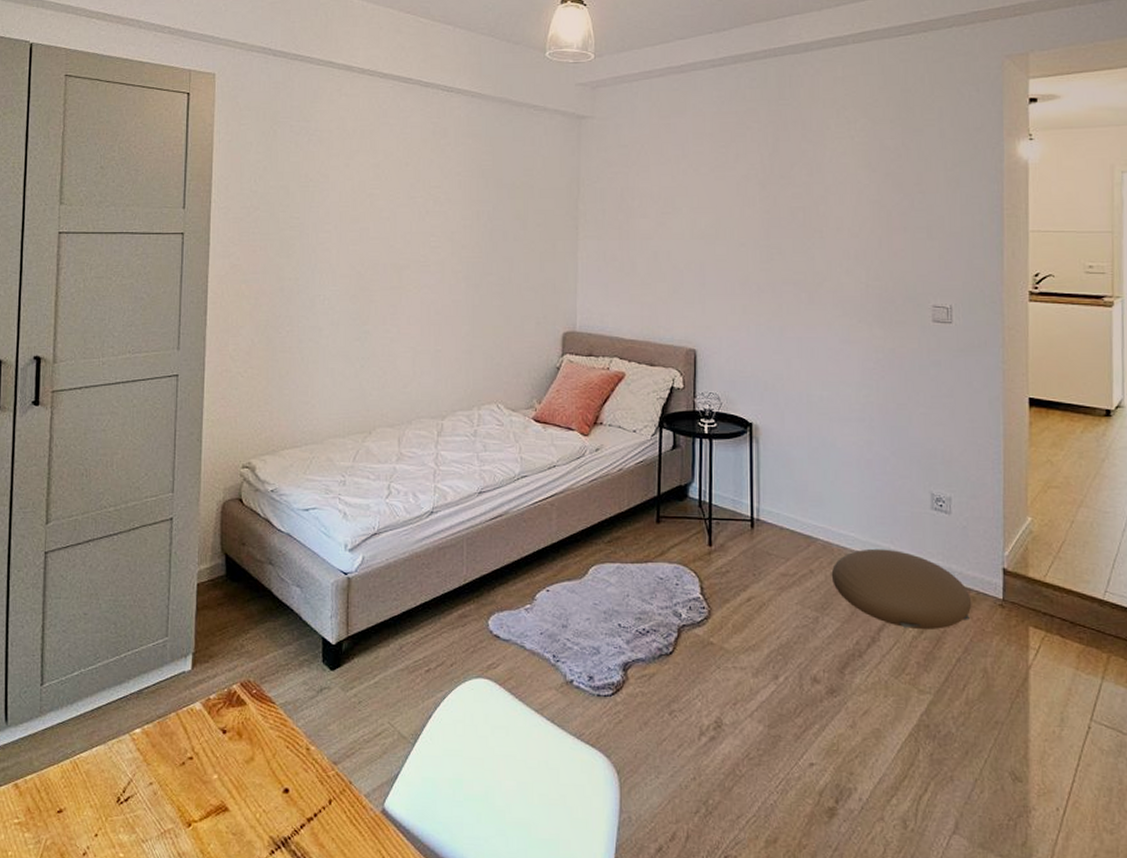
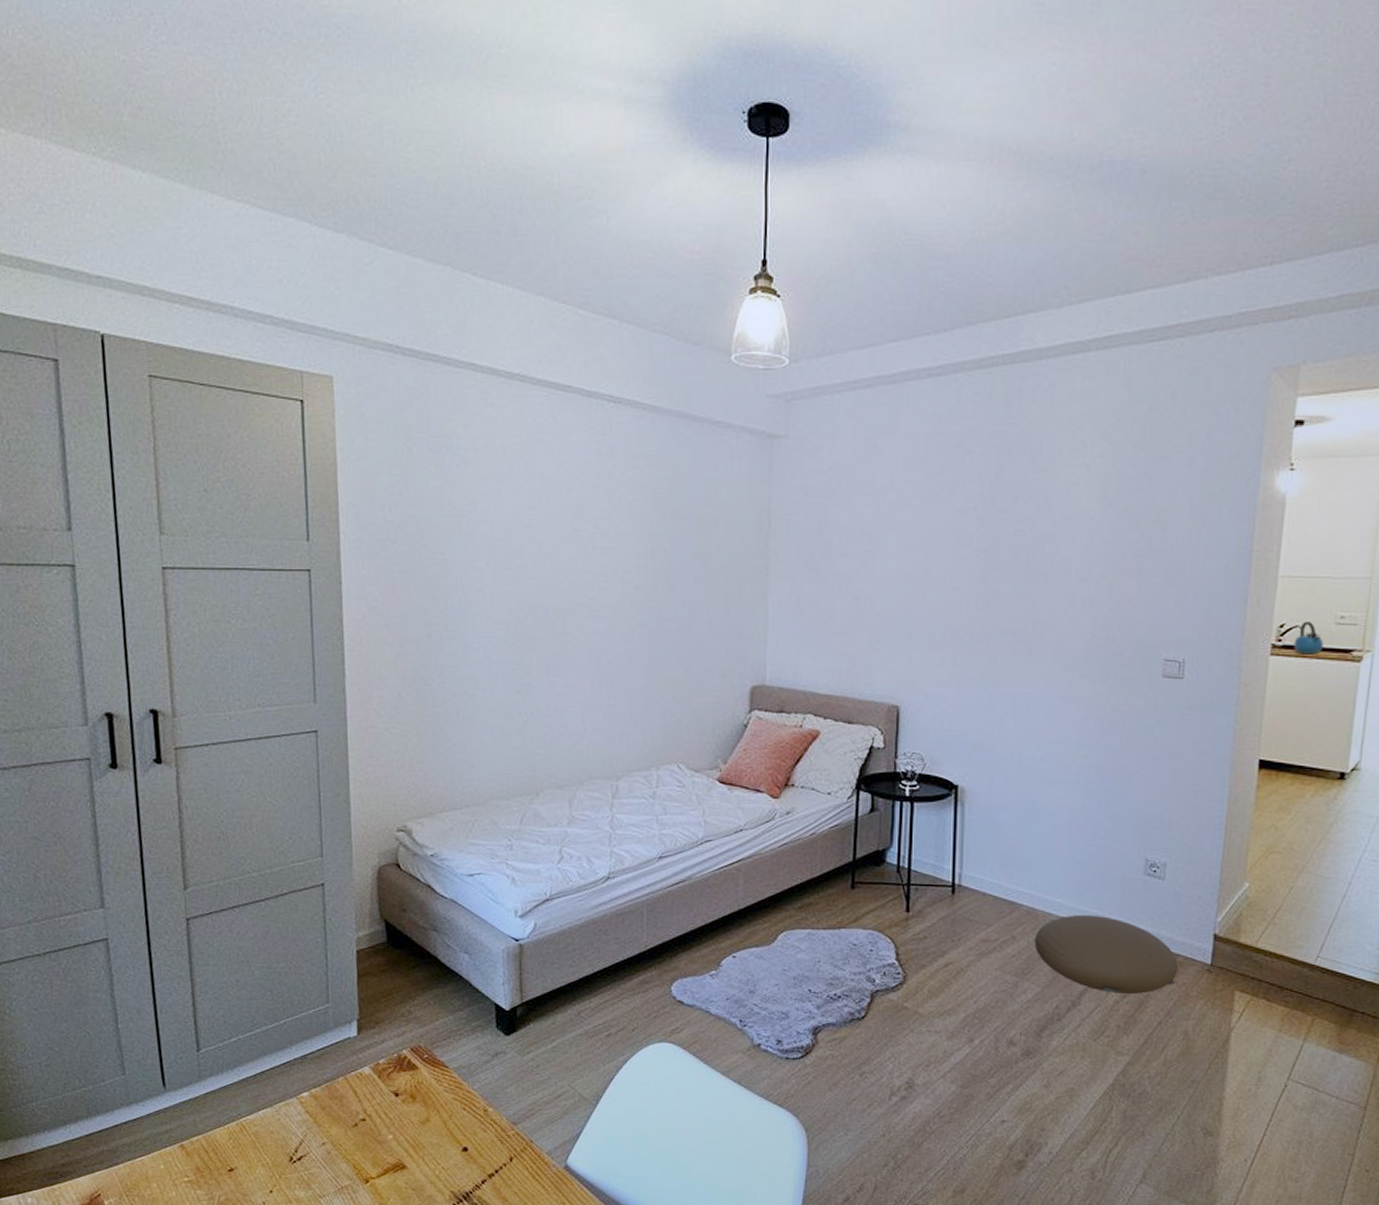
kettle: none [1049,271,1077,301] -> present [1293,622,1324,655]

